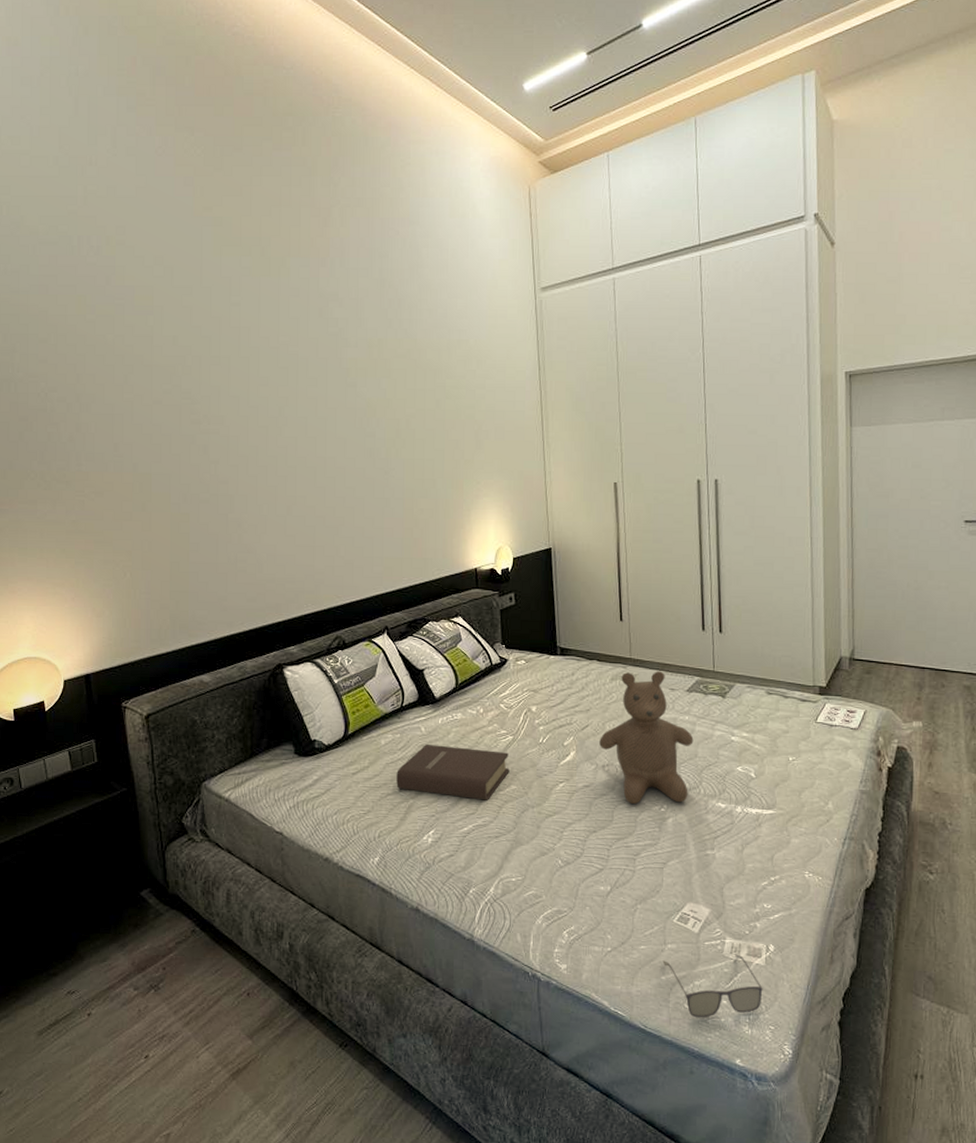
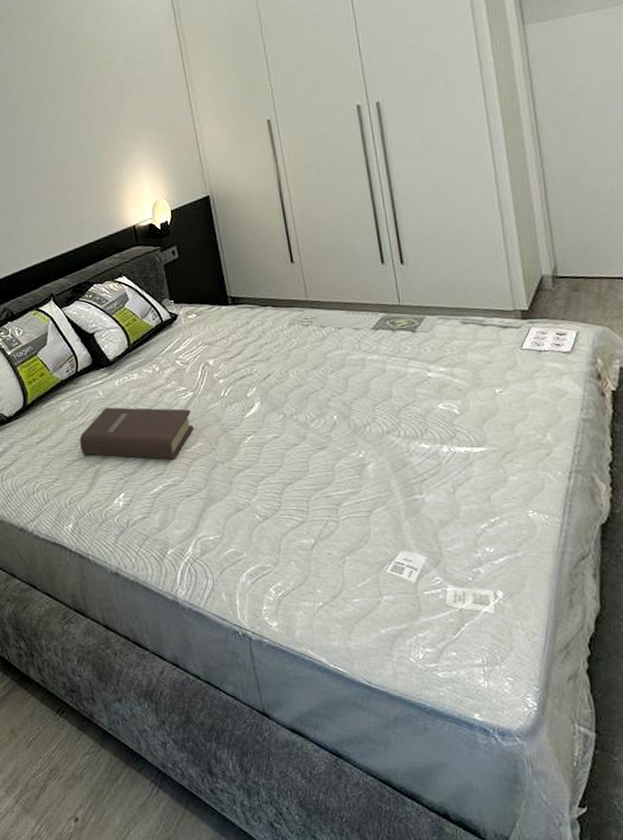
teddy bear: present [599,671,694,805] -> none [284,311,387,453]
eyeglasses: present [662,954,763,1018] -> none [380,602,496,672]

